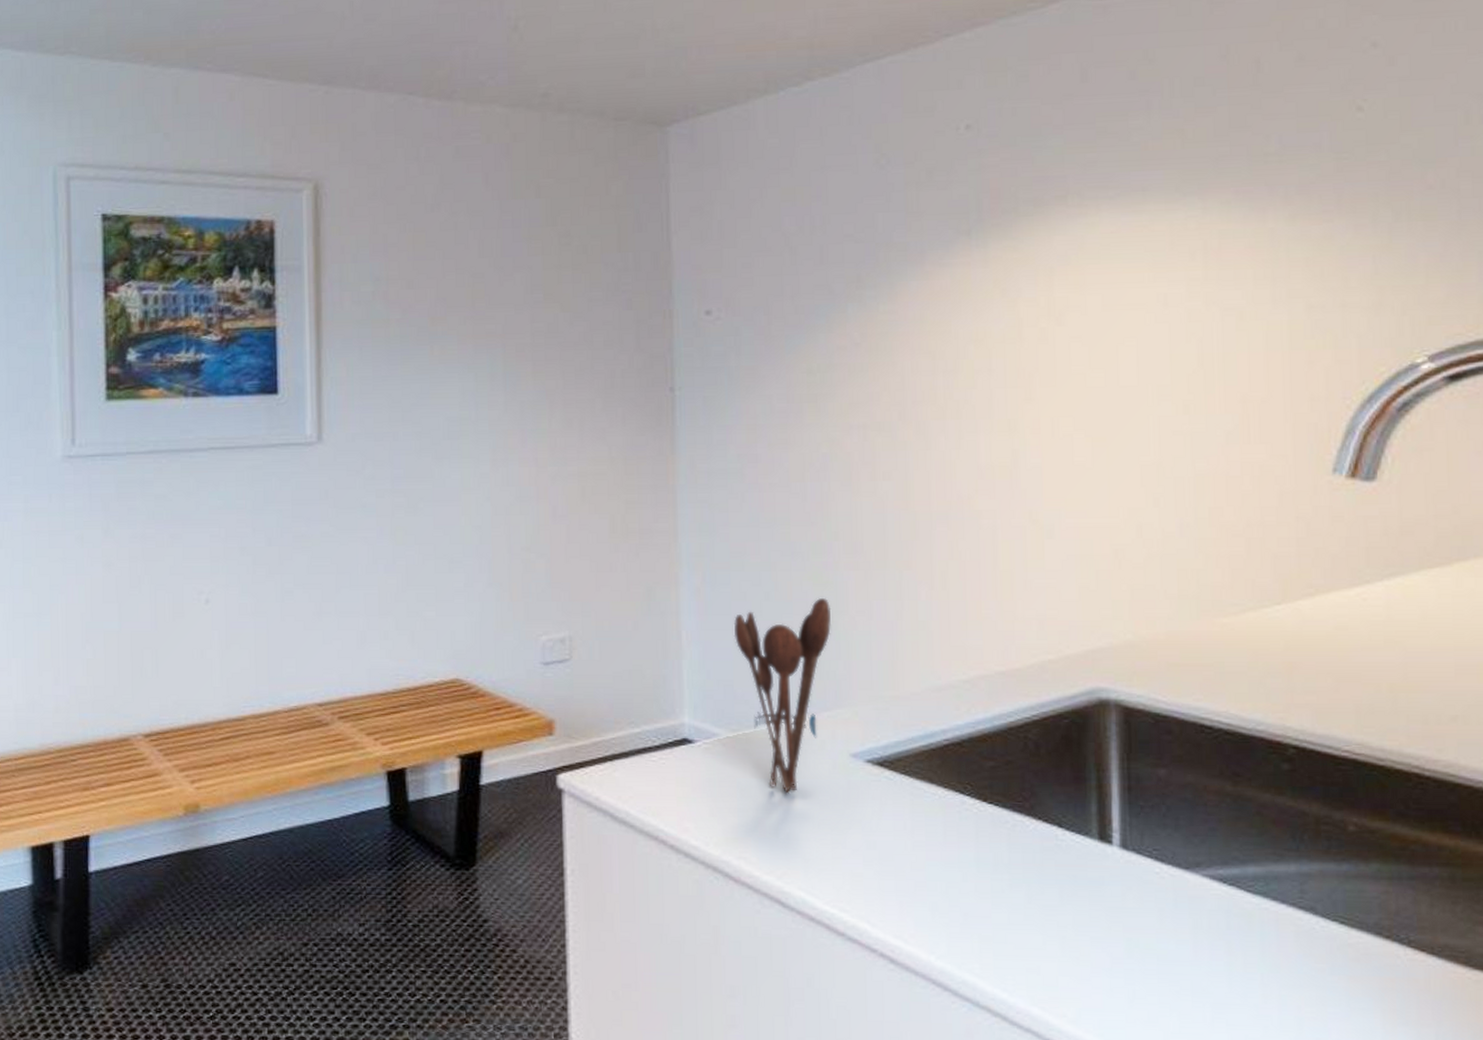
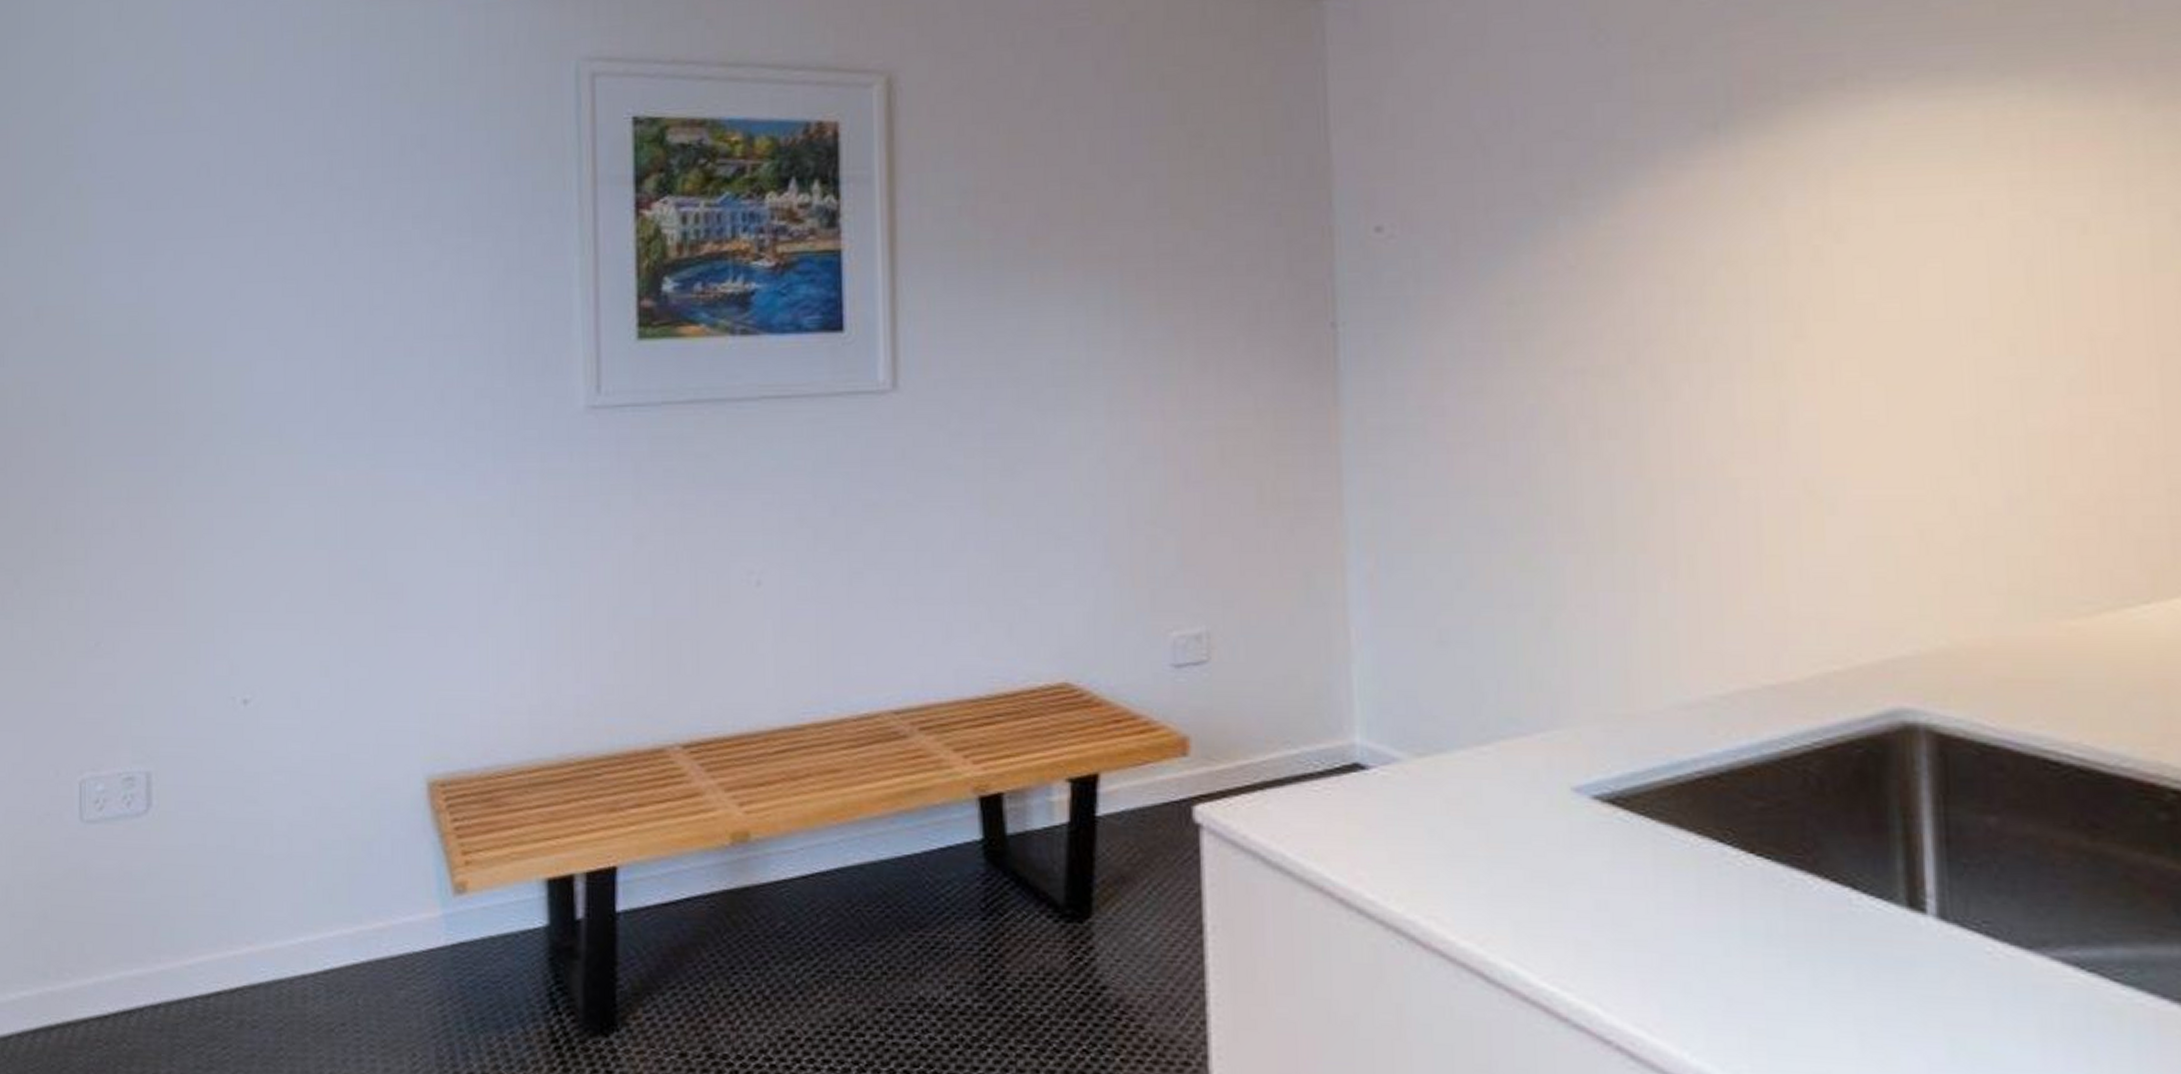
utensil holder: present [733,598,831,794] -> none [1417,588,1544,837]

